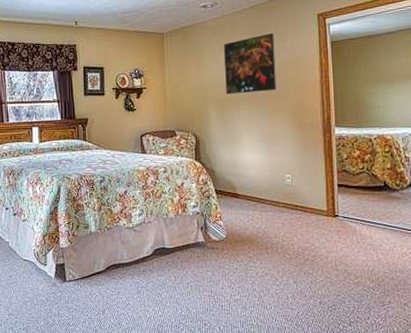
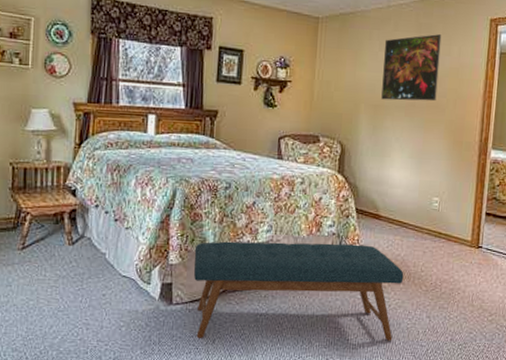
bench: none [80,221,267,310] -> present [193,241,404,341]

